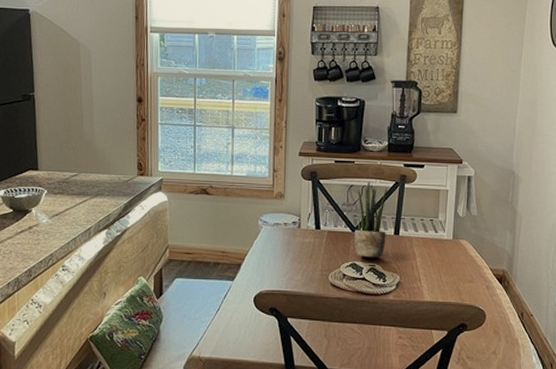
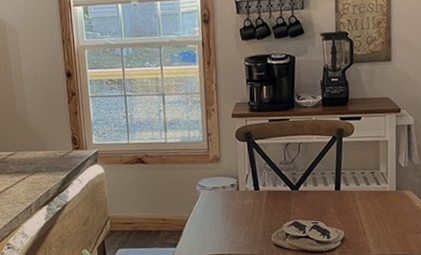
potted plant: present [354,181,388,258] -> none [294,137,327,215]

